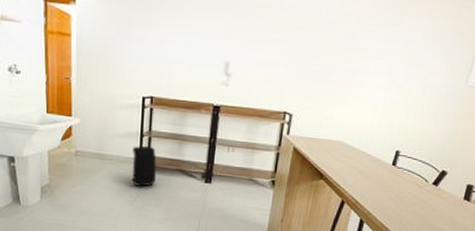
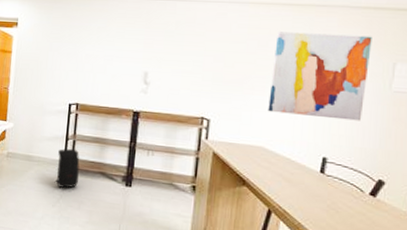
wall art: none [350,20,458,115] -> present [268,31,372,121]

